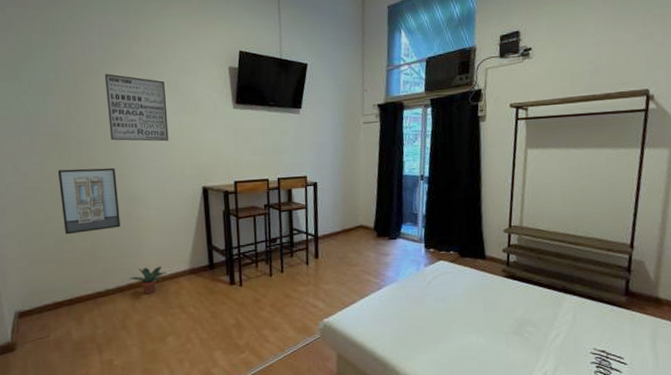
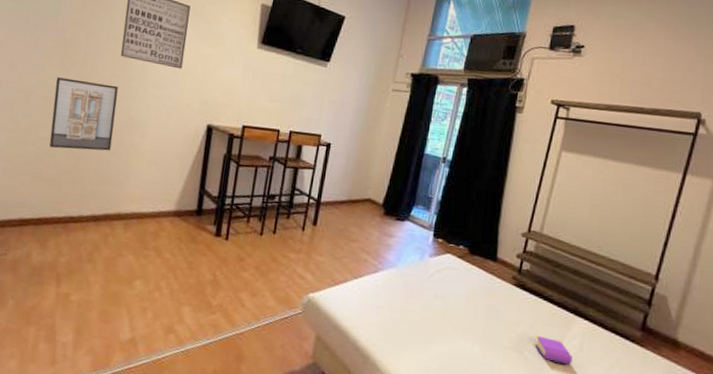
potted plant: present [129,266,166,294] -> none [107,198,149,230]
book: none [531,317,568,340] -> present [533,335,572,366]

